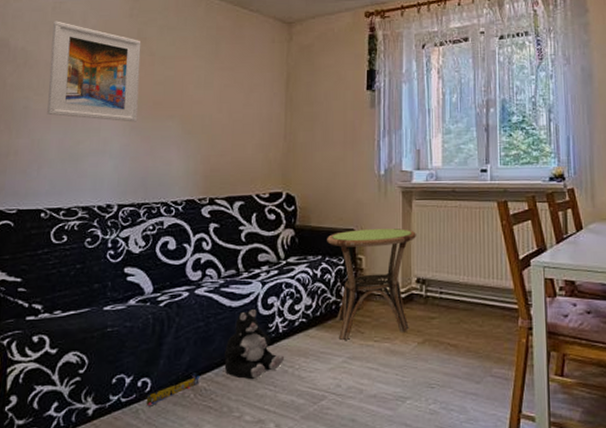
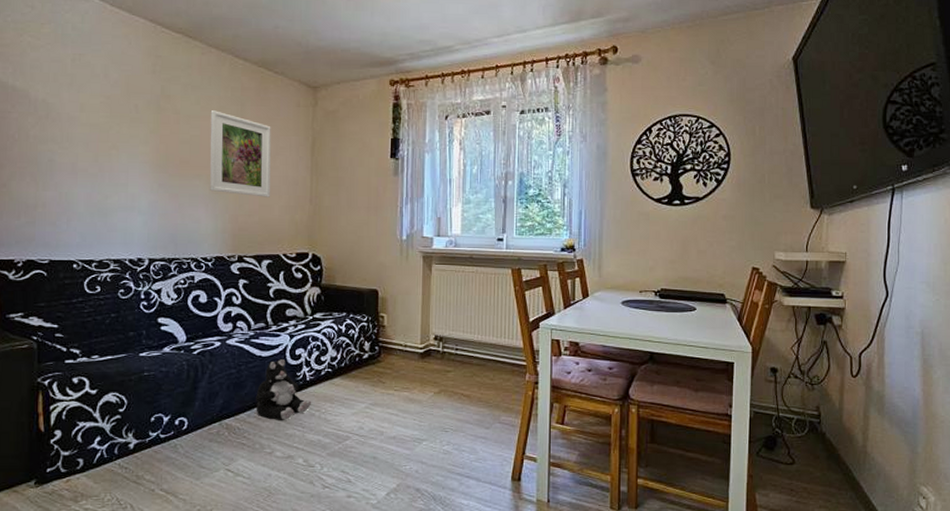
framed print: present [47,21,142,122] -> none [72,73,166,180]
architectural model: present [146,373,201,407] -> none [183,414,234,442]
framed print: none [183,50,246,136] -> present [209,110,271,197]
side table: present [327,228,416,340] -> none [351,290,435,388]

